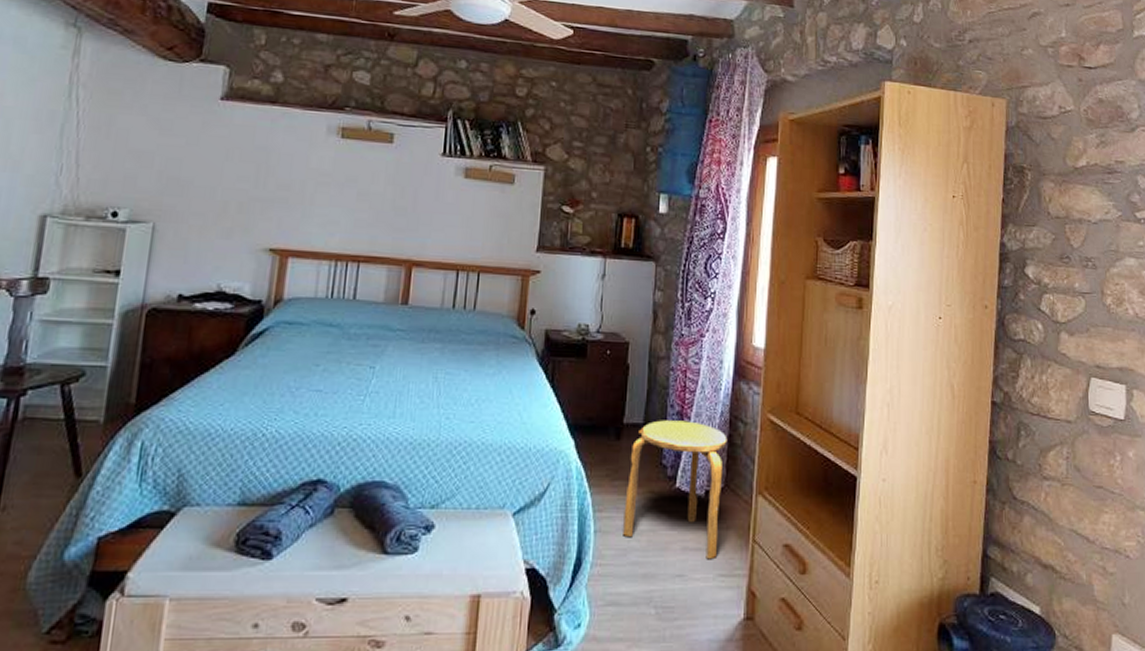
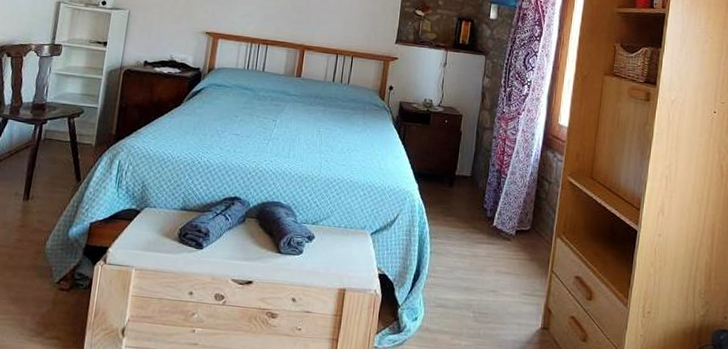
stool: present [623,420,727,560] -> none [451,175,535,282]

